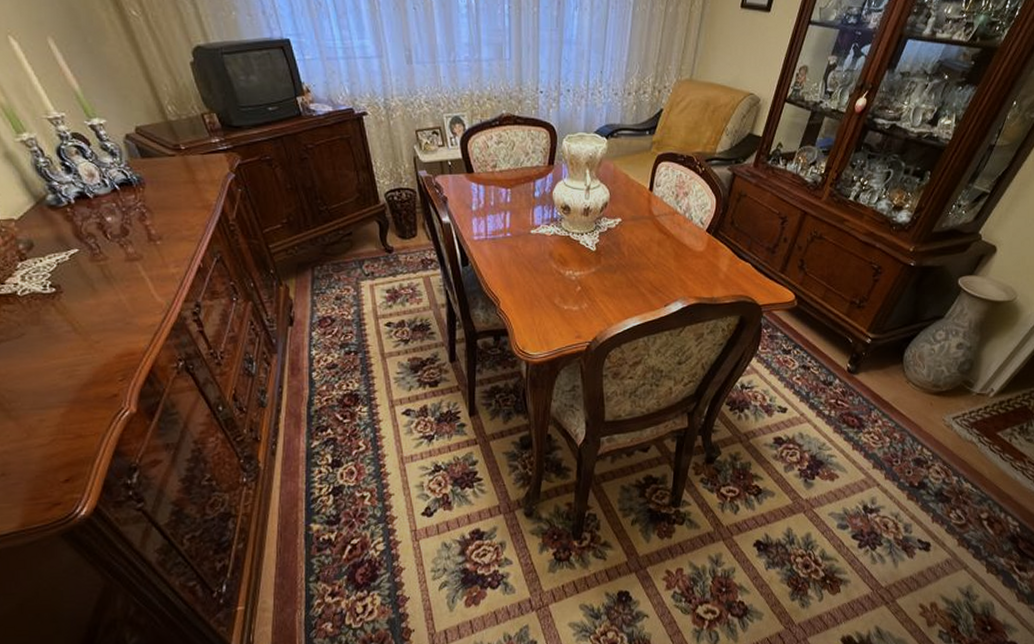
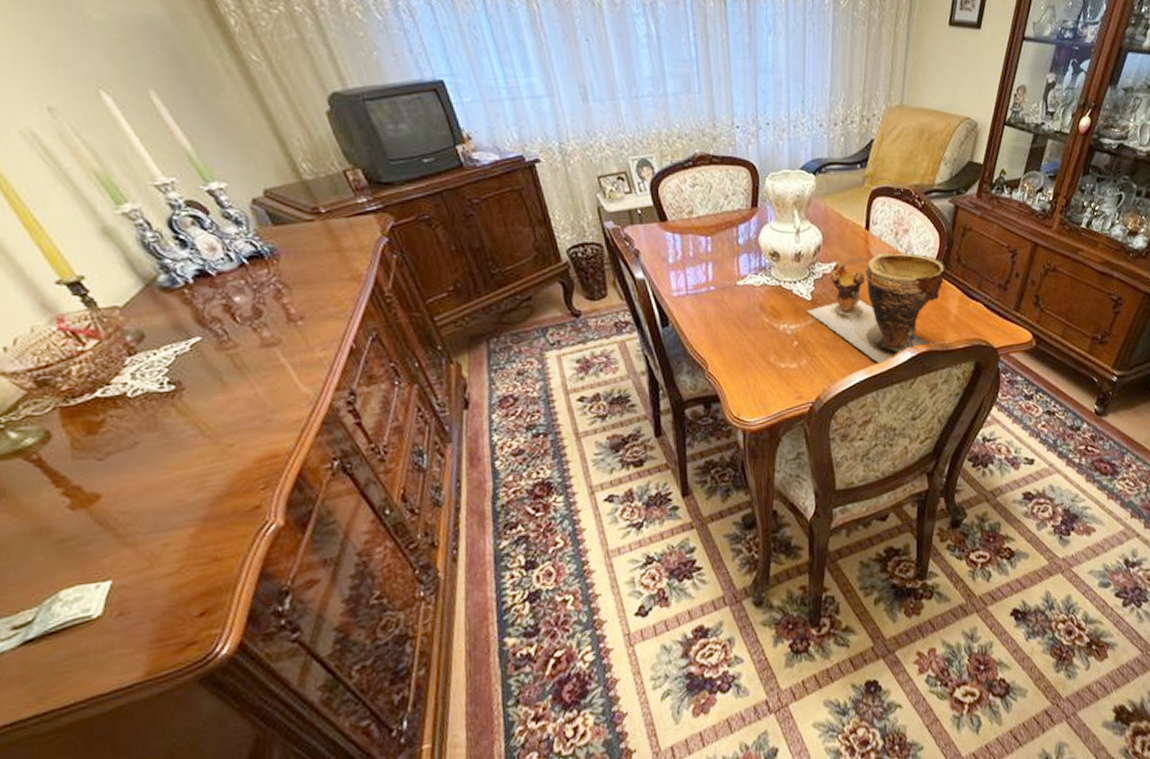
clay pot: none [591,213,719,313] -> present [806,253,945,365]

